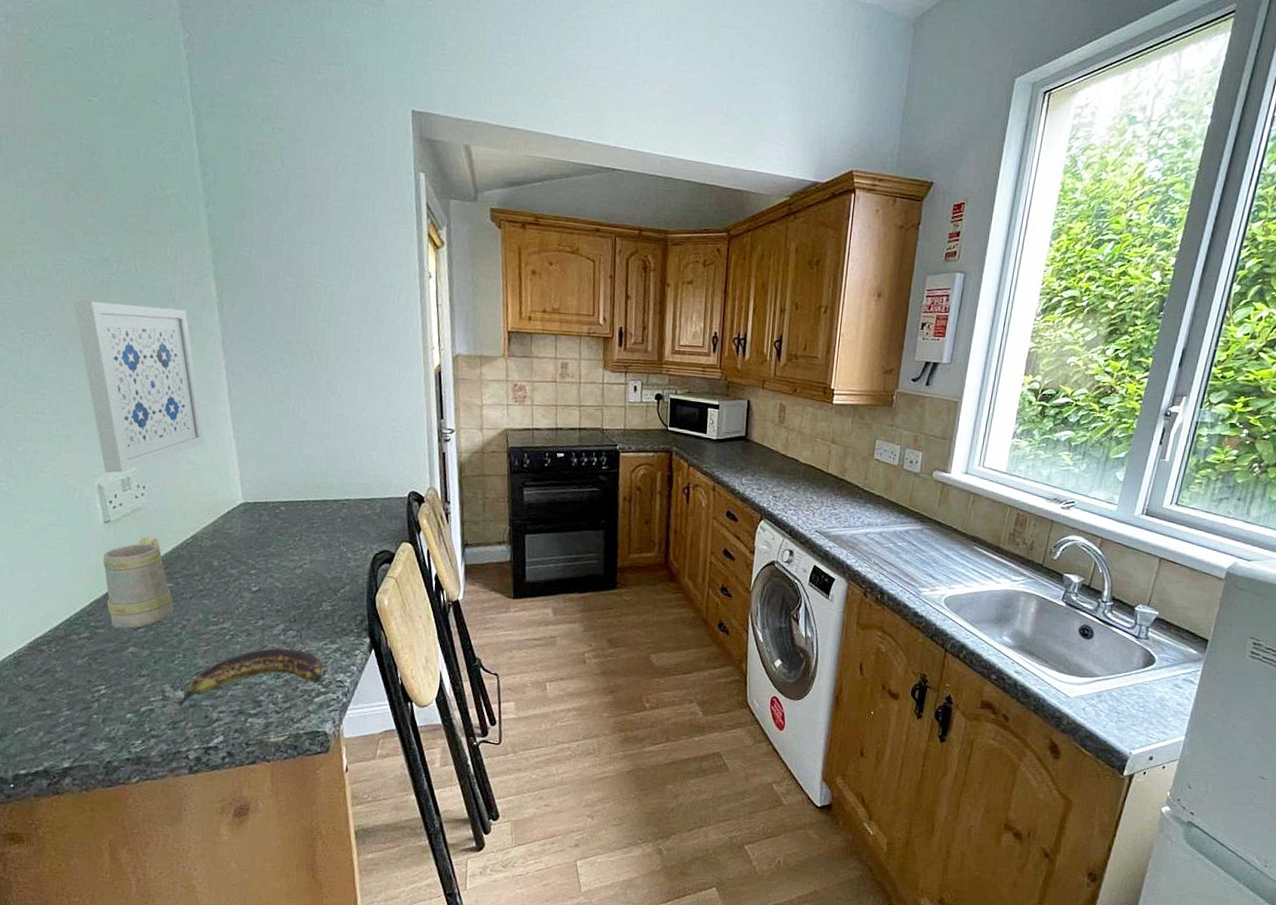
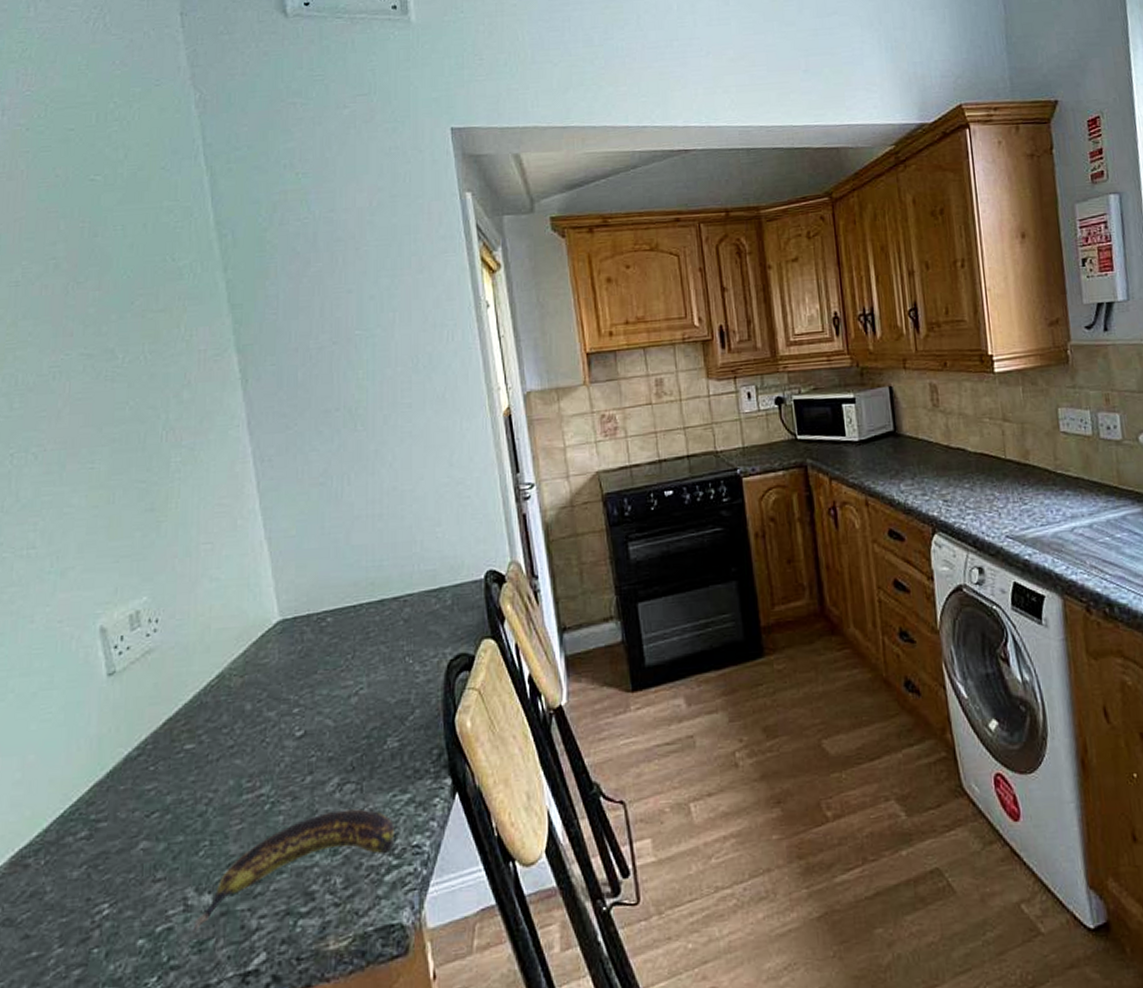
wall art: present [73,300,205,473] -> none [72,394,231,610]
mug: present [102,536,173,629] -> none [105,684,196,817]

